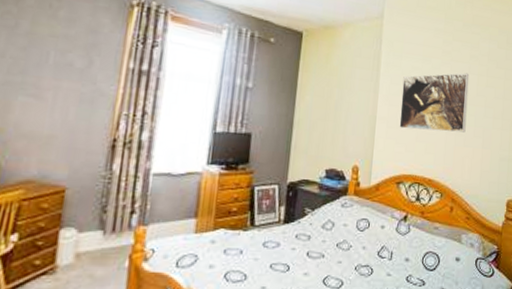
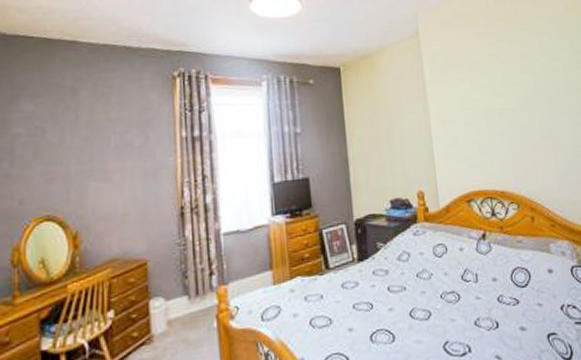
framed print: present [399,72,470,133] -> none [452,73,532,144]

